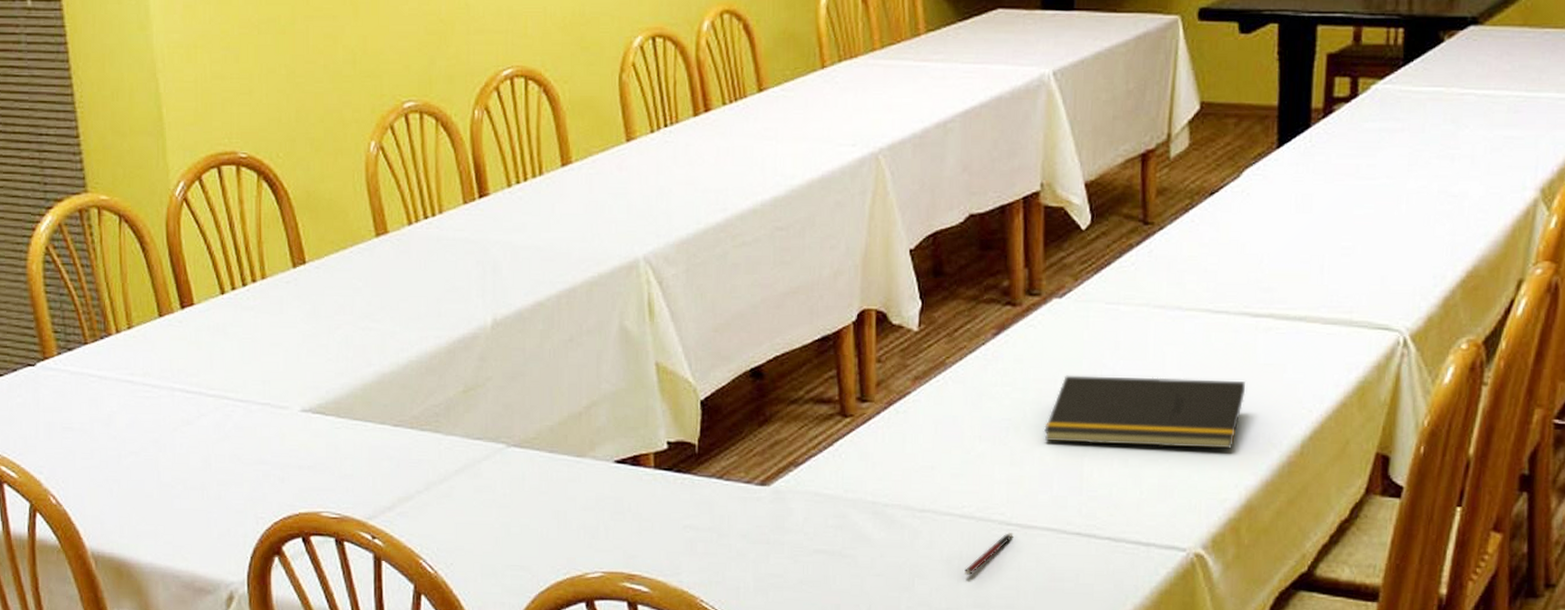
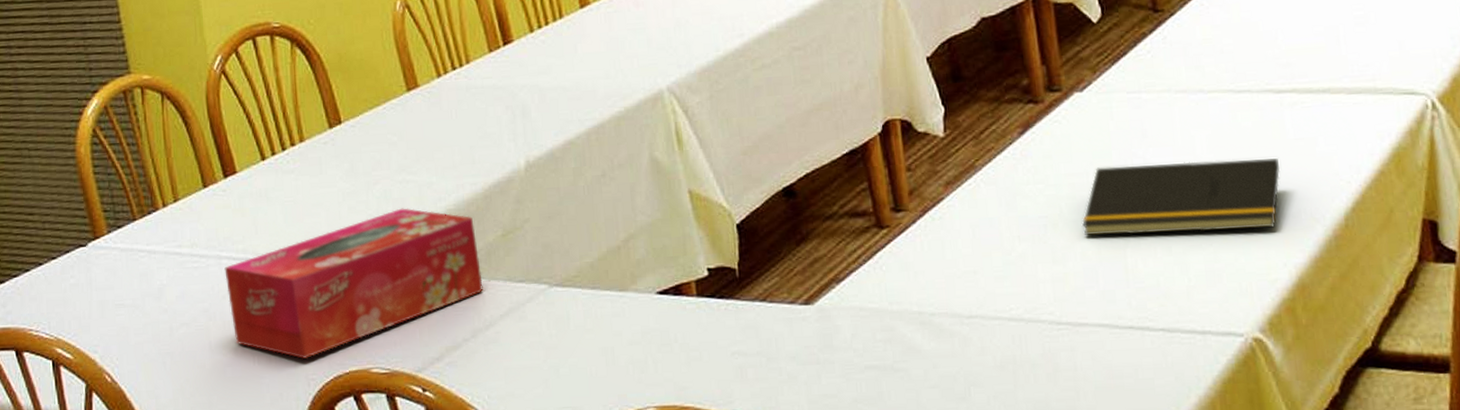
tissue box: none [177,355,440,497] -> present [224,208,483,359]
pen: present [965,532,1014,576] -> none [1020,331,1065,380]

